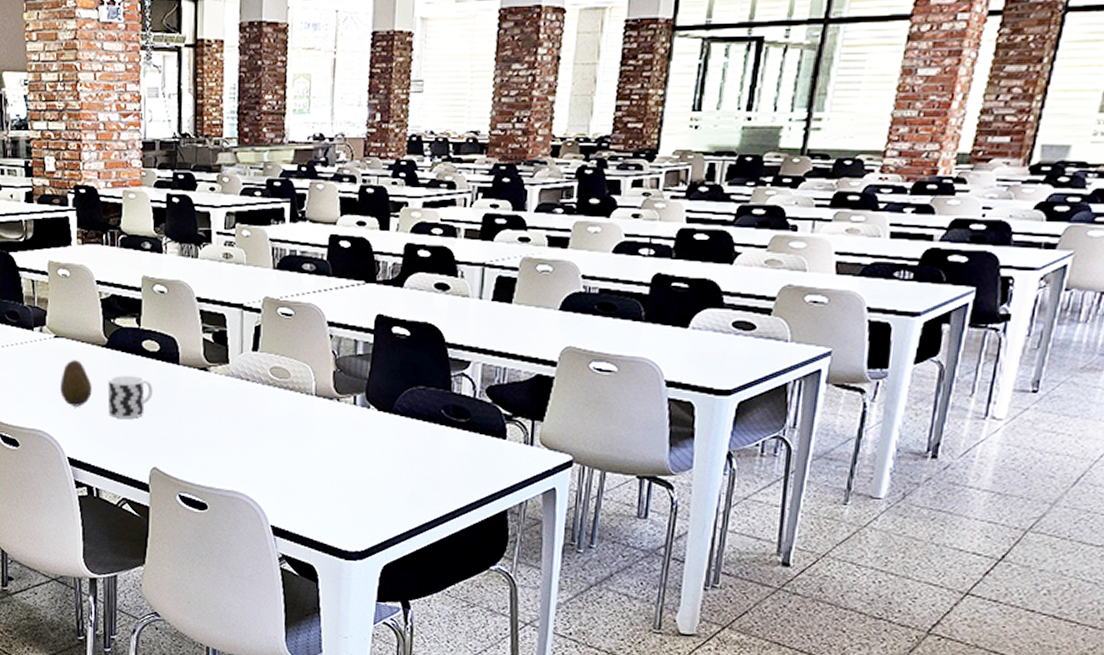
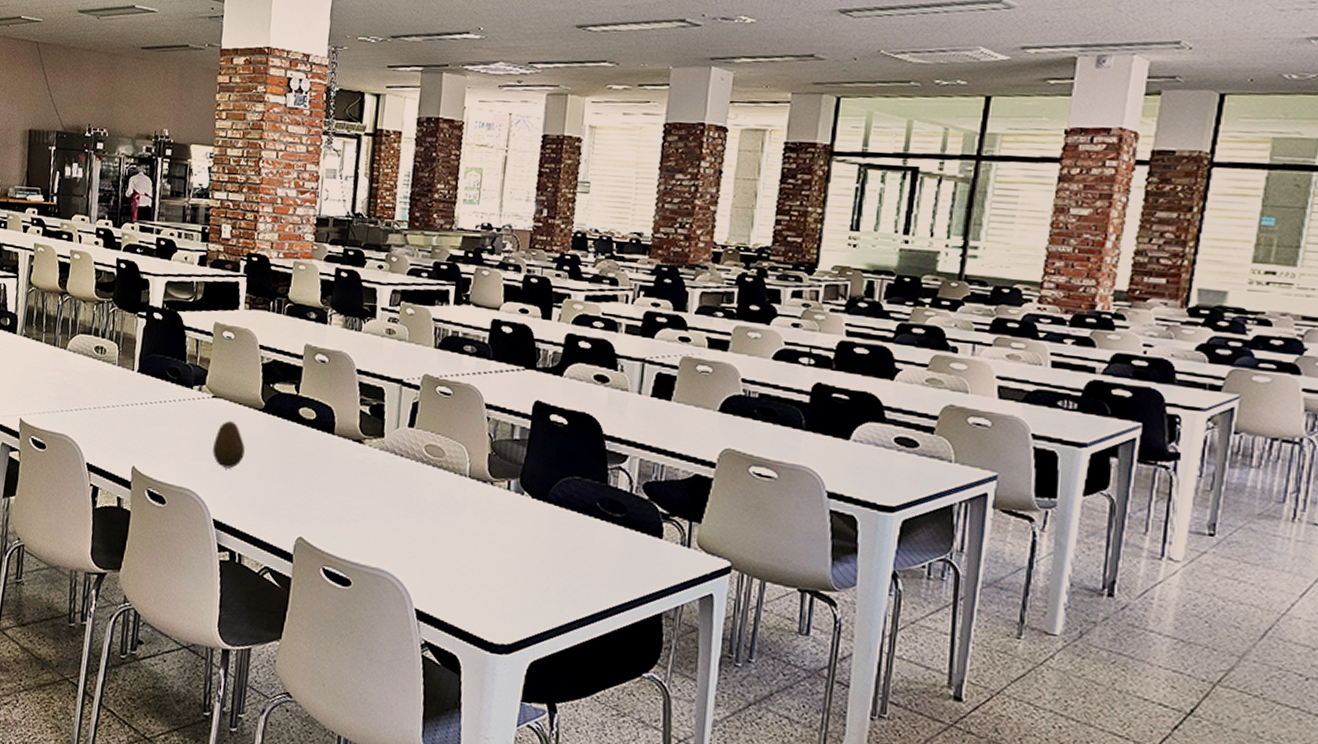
cup: present [107,375,153,419] -> none [259,440,306,485]

